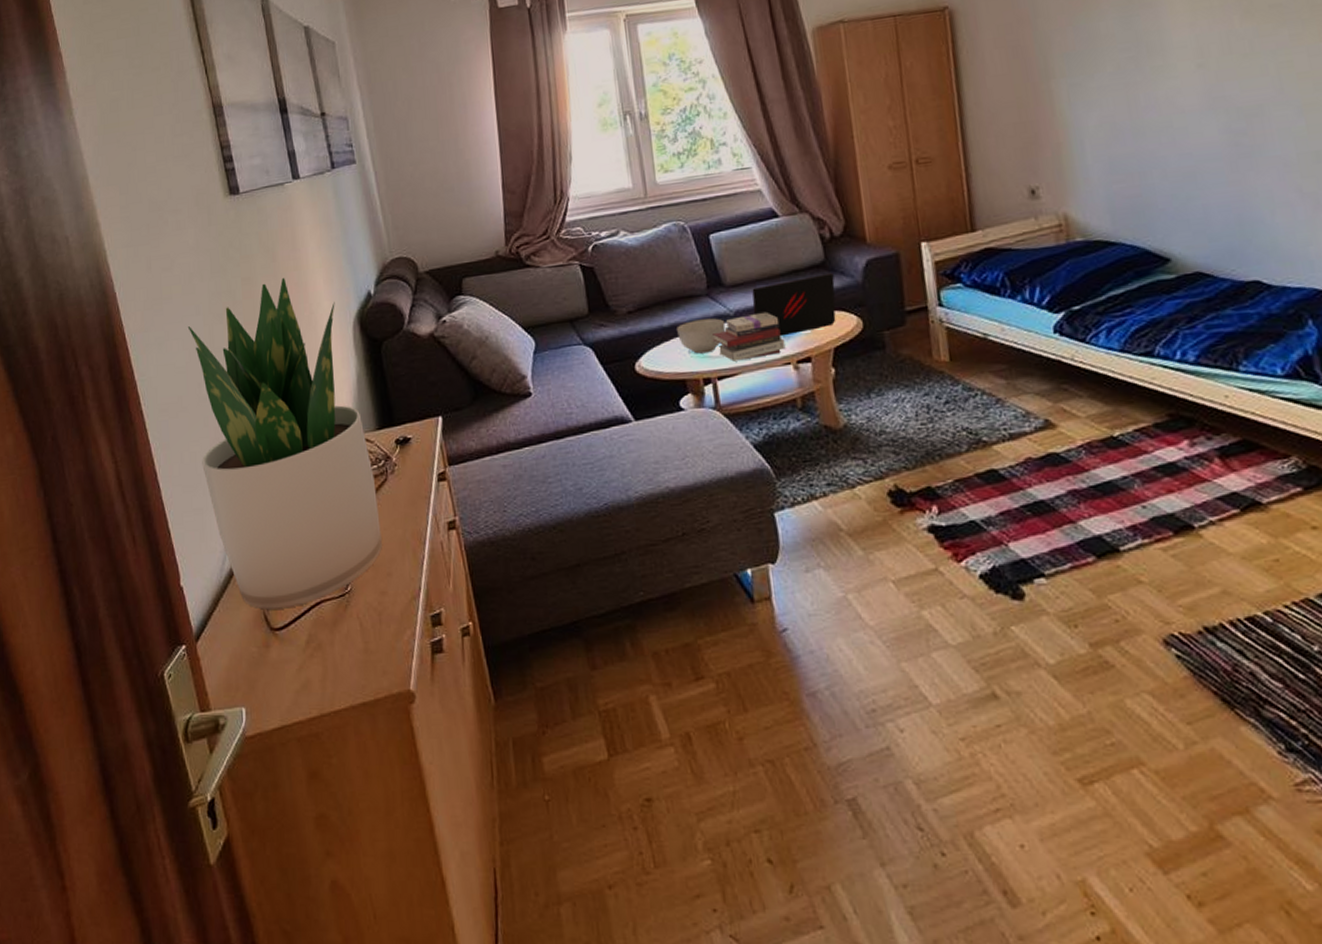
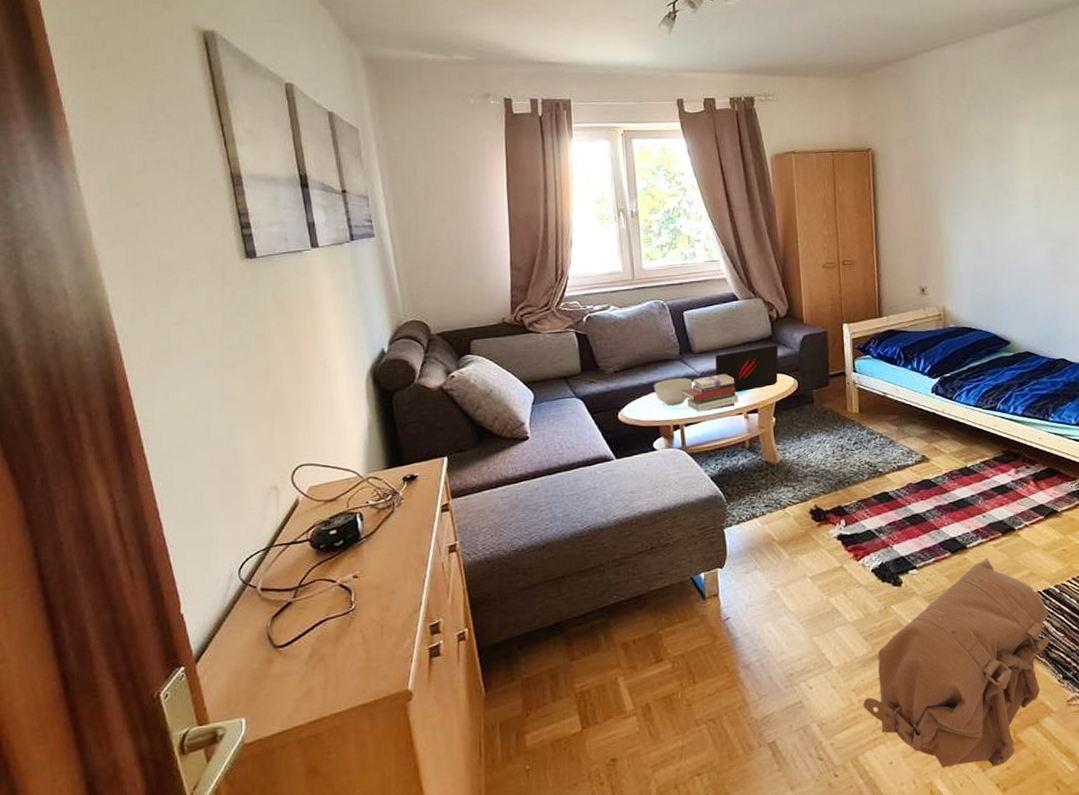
planter: present [187,278,383,610] -> none [197,335,388,630]
duffel bag: none [977,566,1262,870] -> present [863,557,1051,768]

